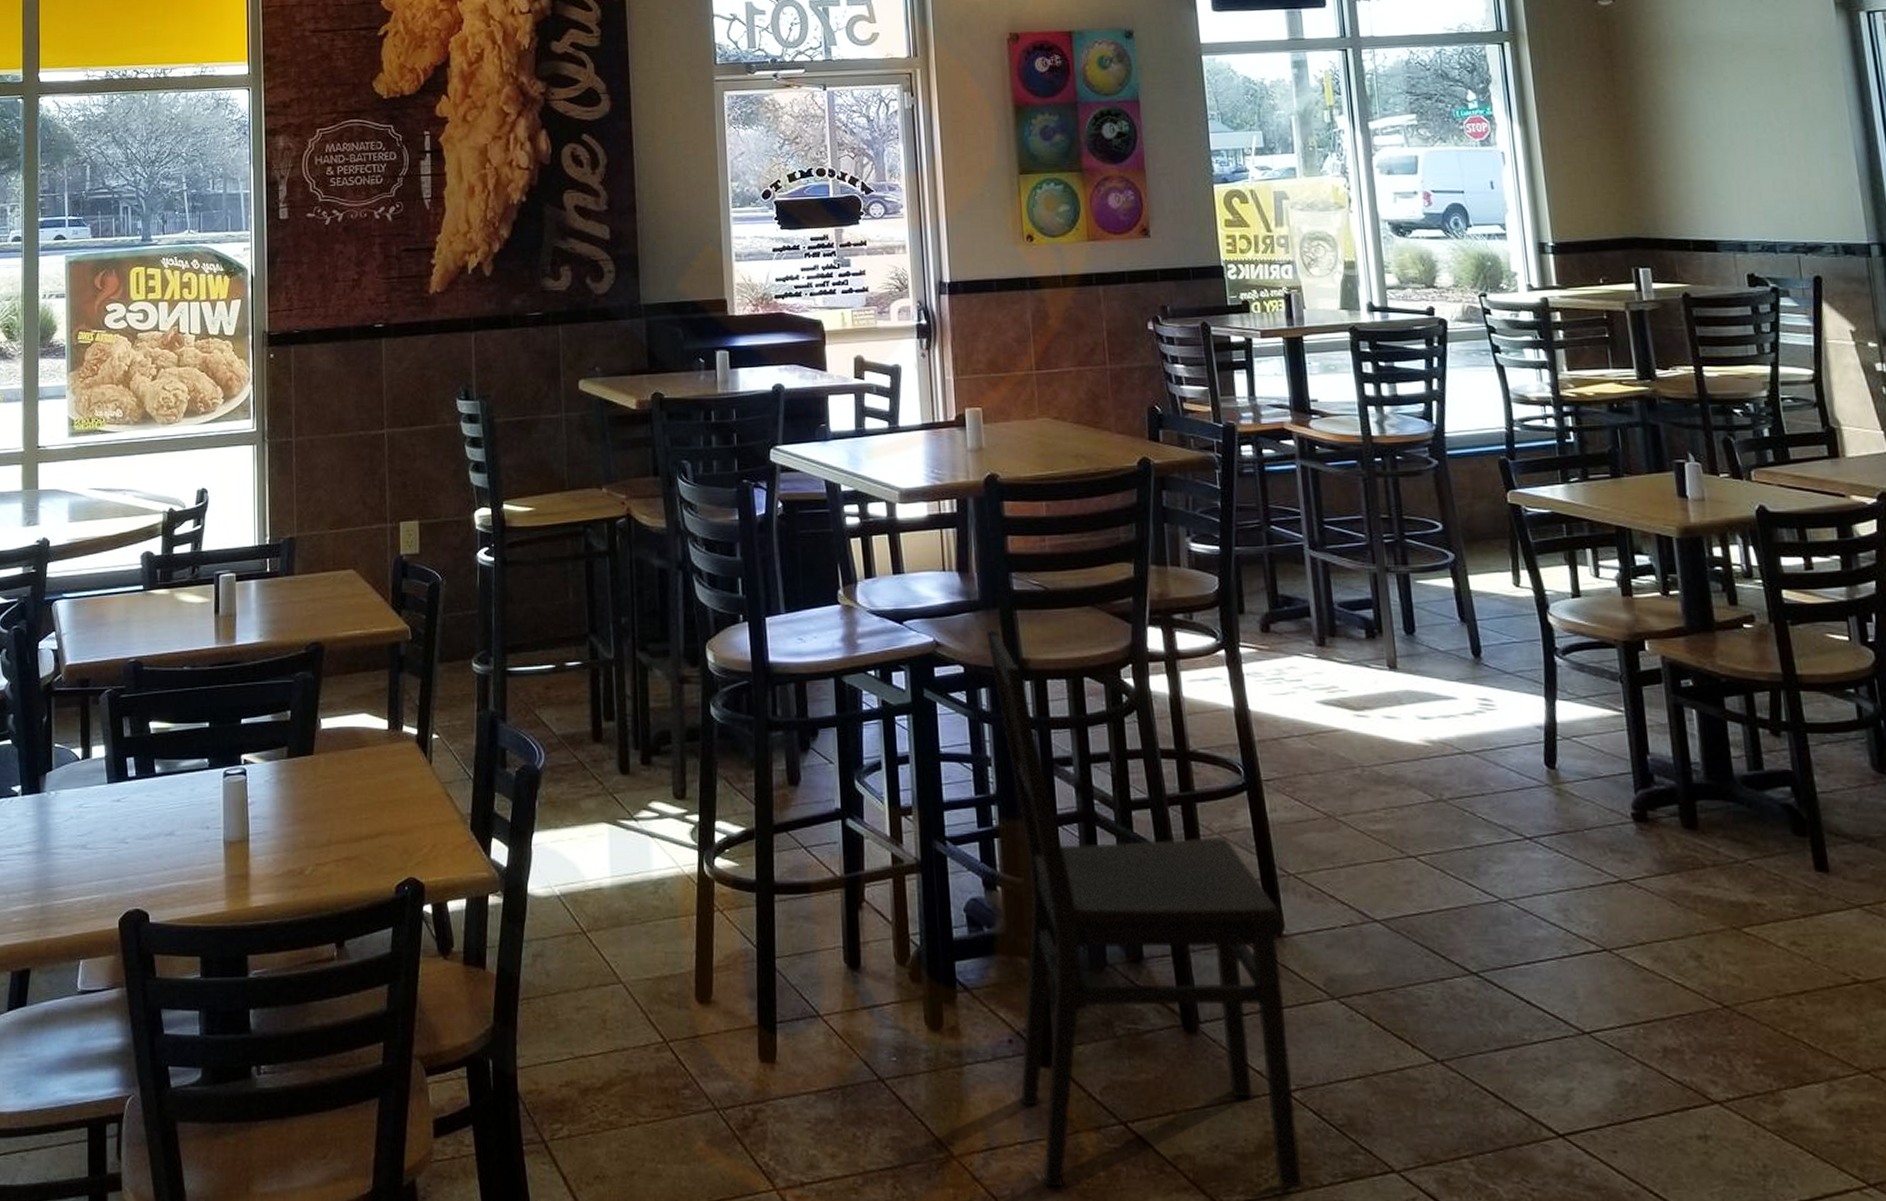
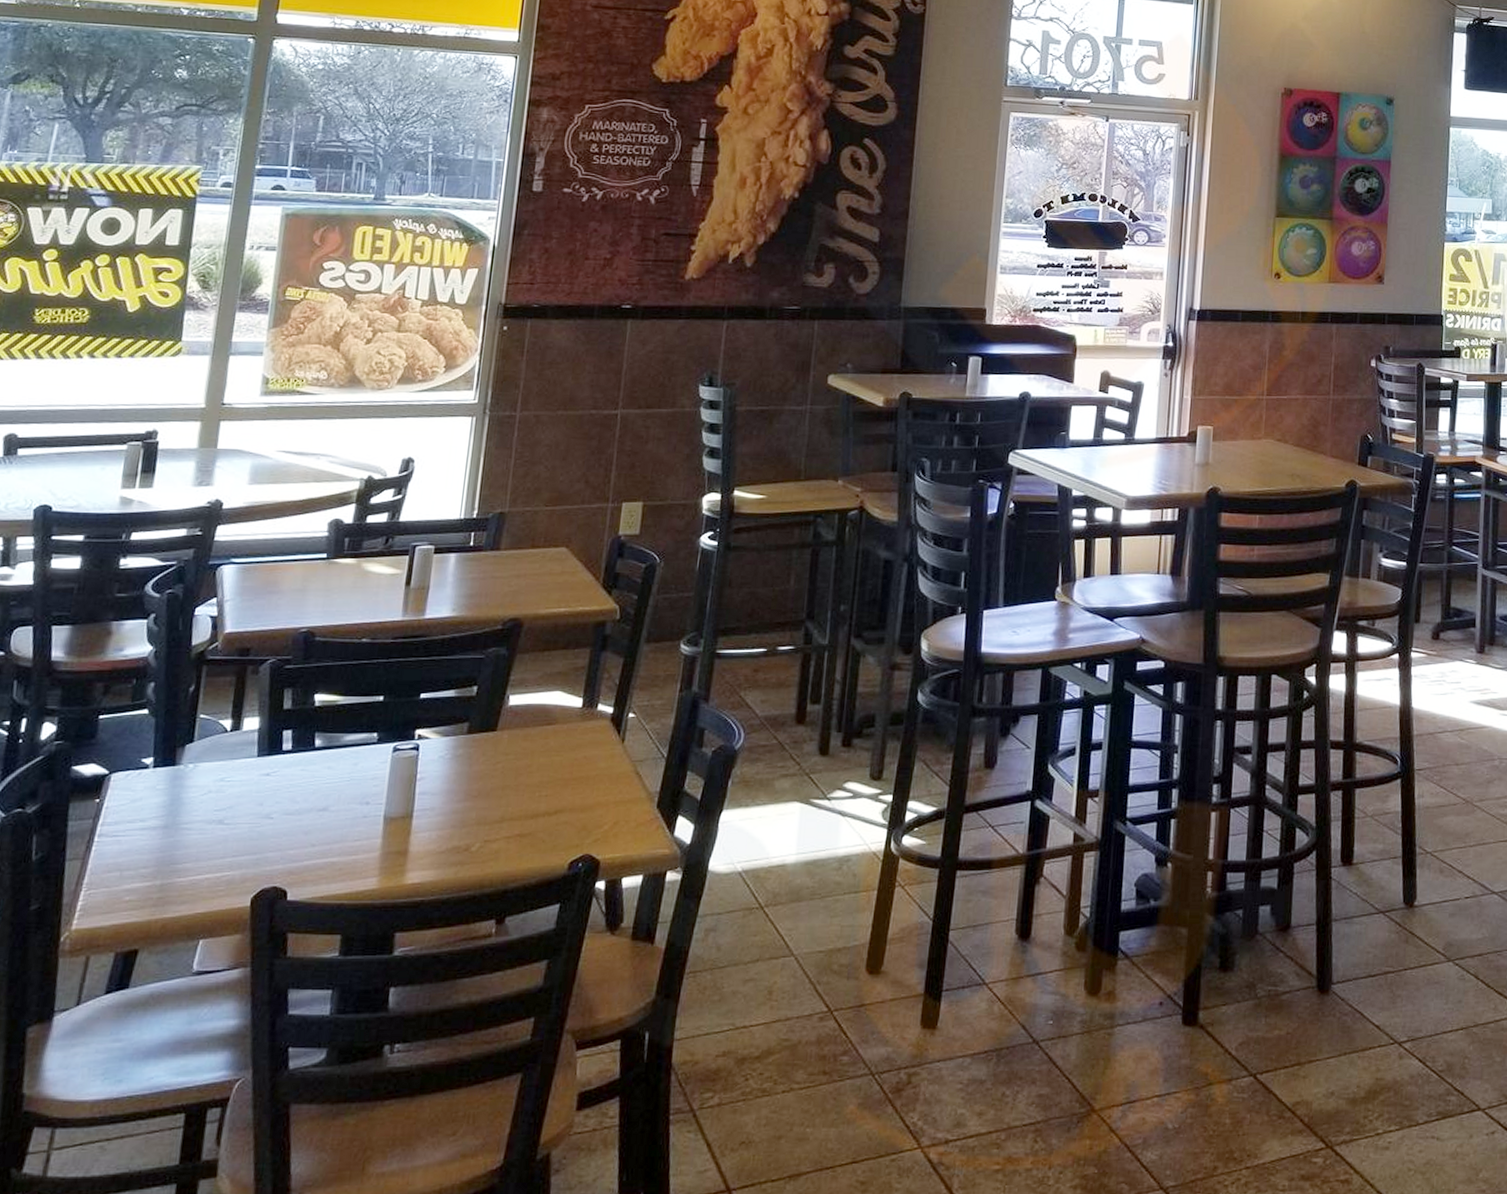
dining chair: present [986,628,1301,1188] -> none [1164,627,1413,1135]

